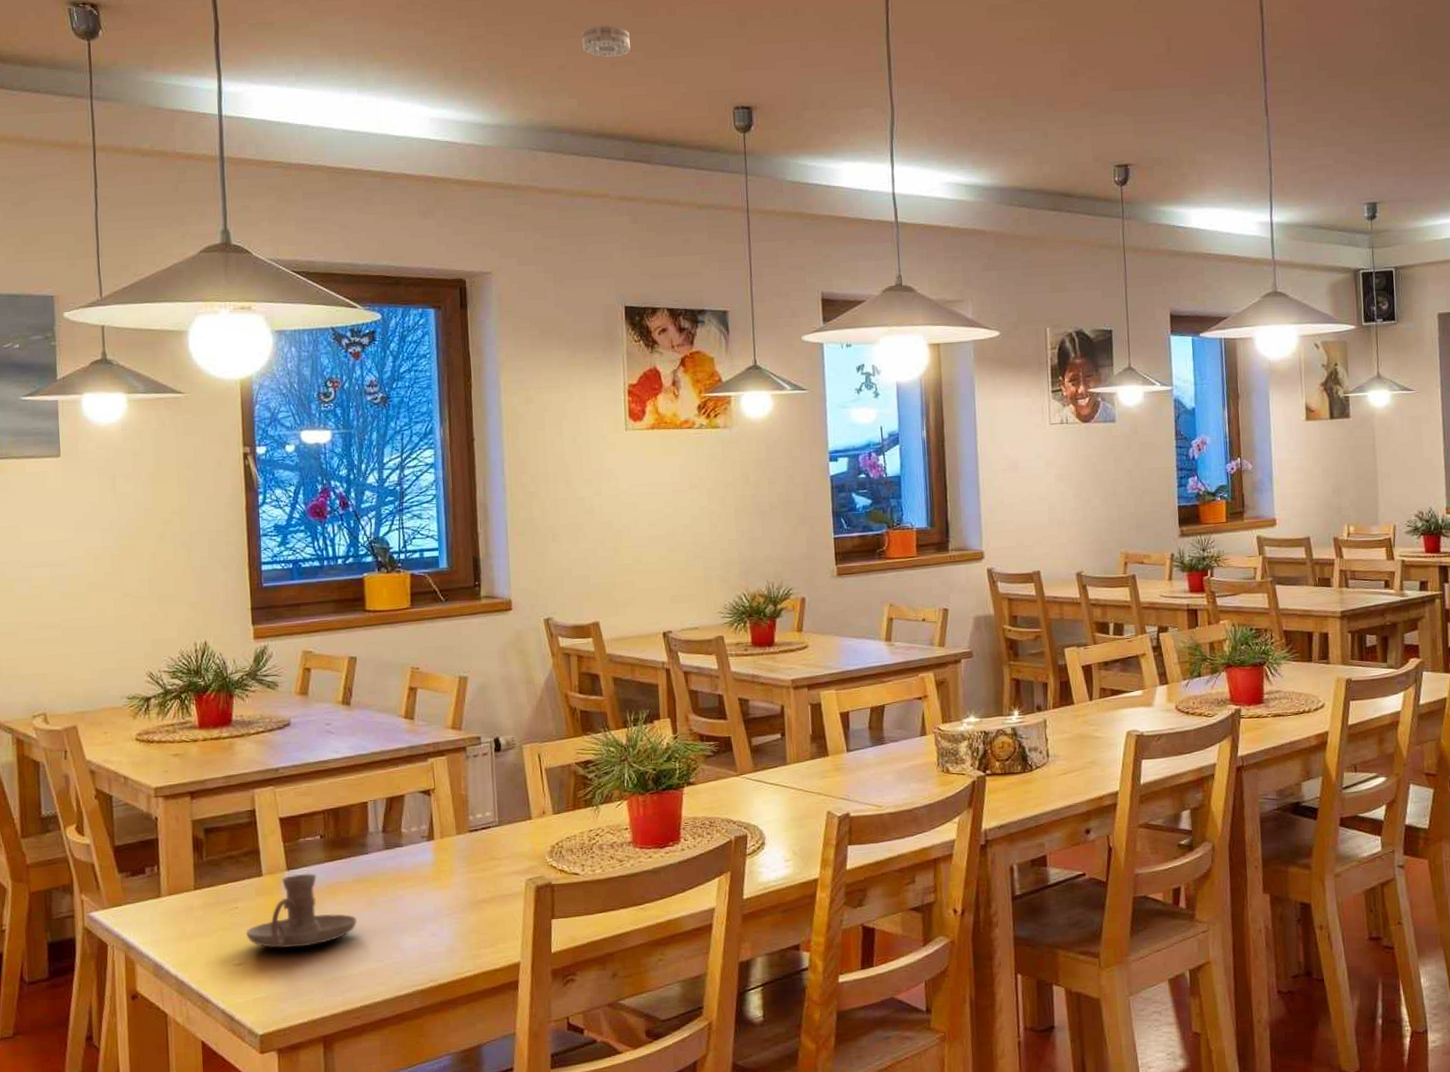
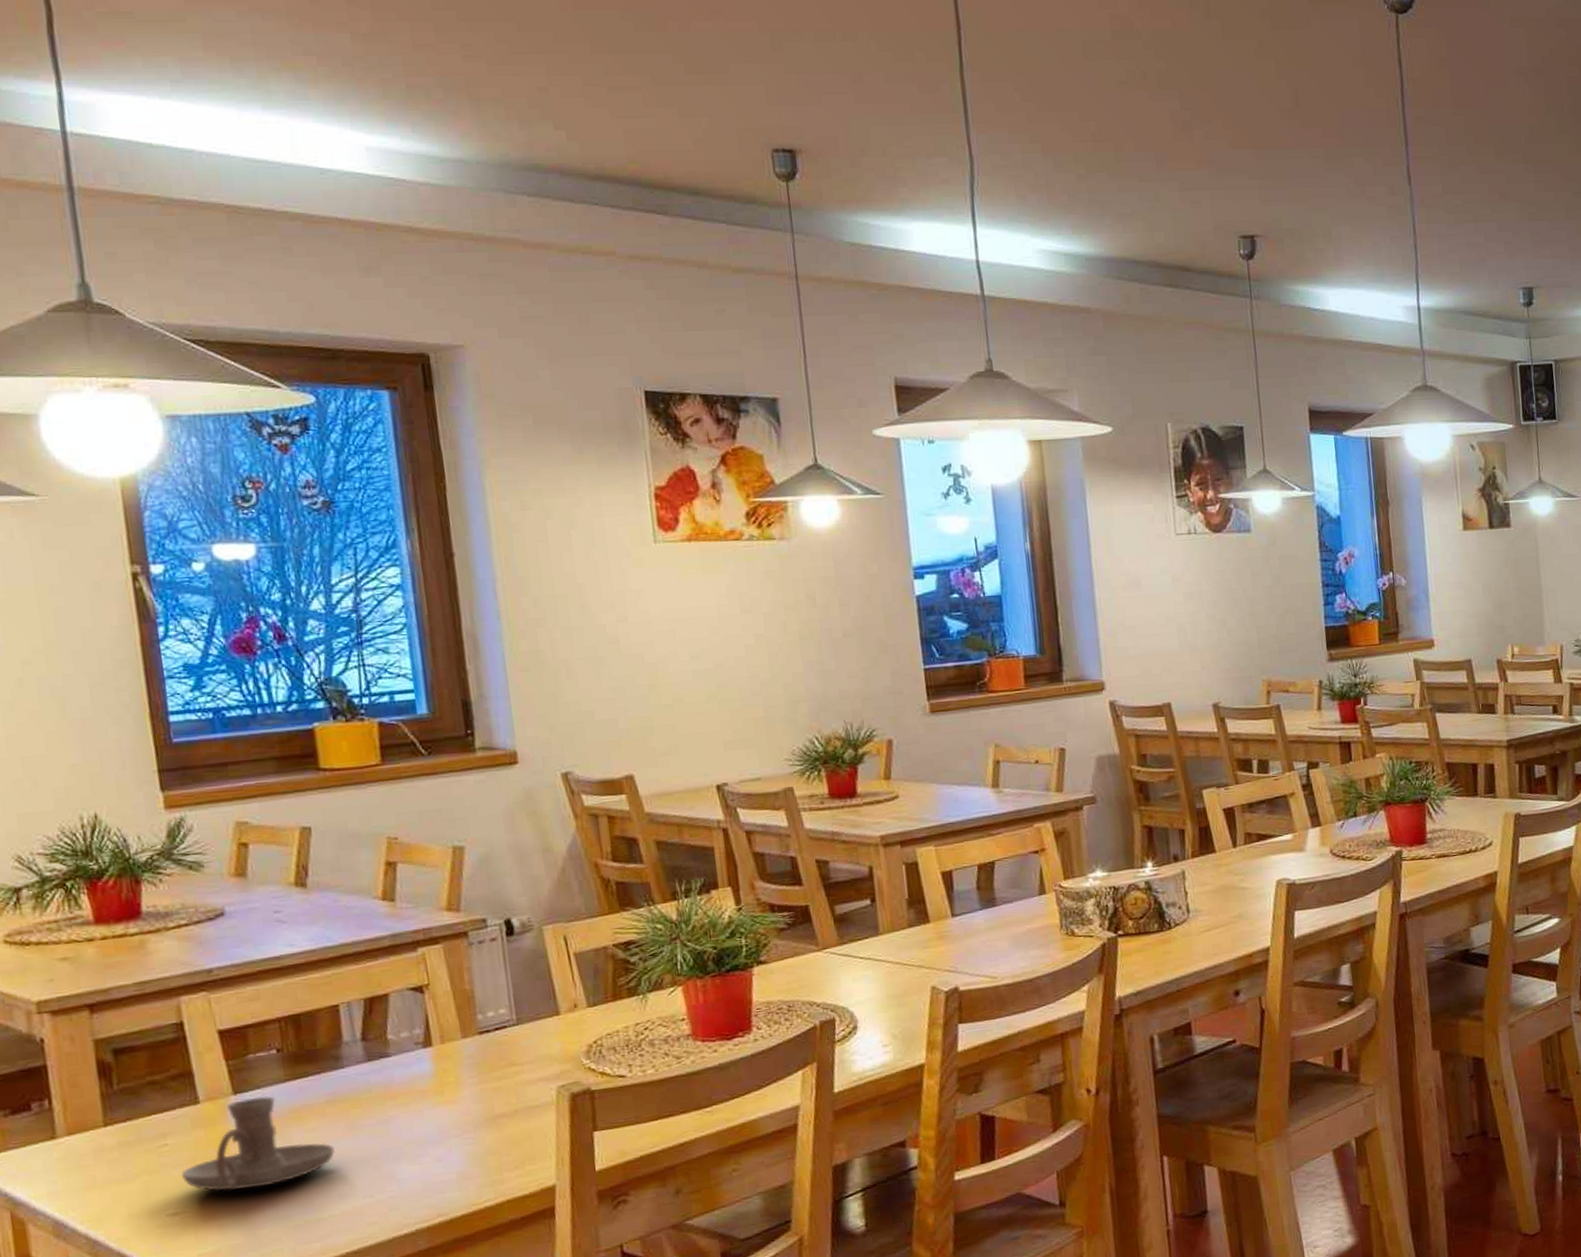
smoke detector: present [581,25,630,57] -> none [567,39,633,80]

